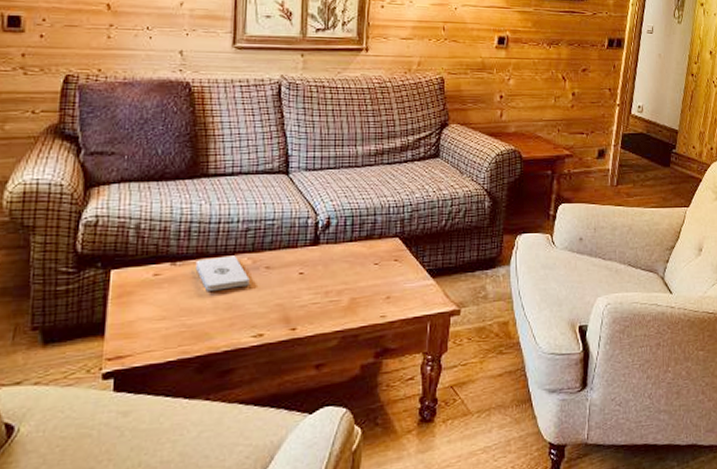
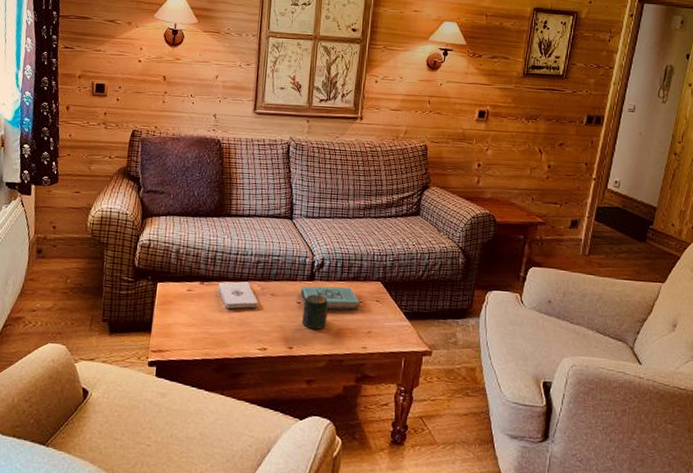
book: none [303,248,375,277] -> present [301,286,359,310]
jar: none [307,261,338,303] -> present [302,294,328,329]

